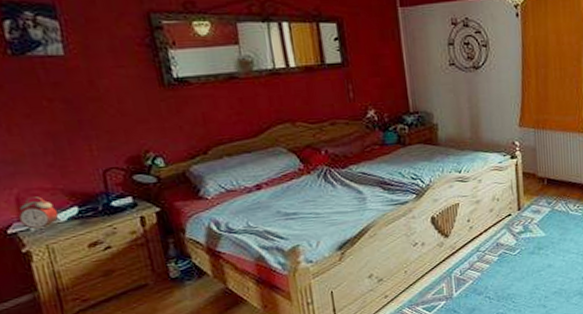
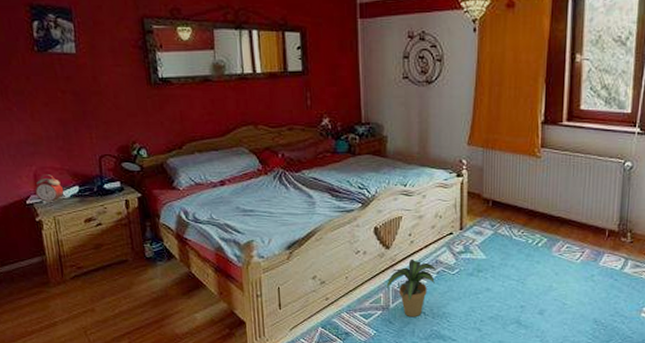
potted plant: none [448,244,500,304] -> present [386,258,439,318]

